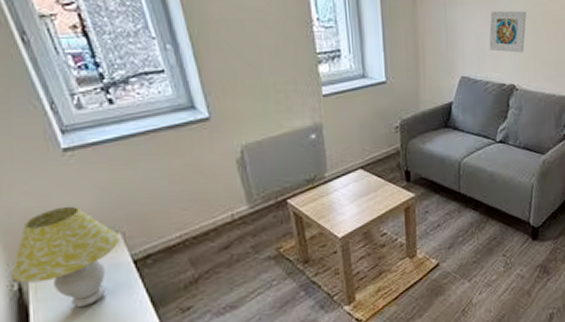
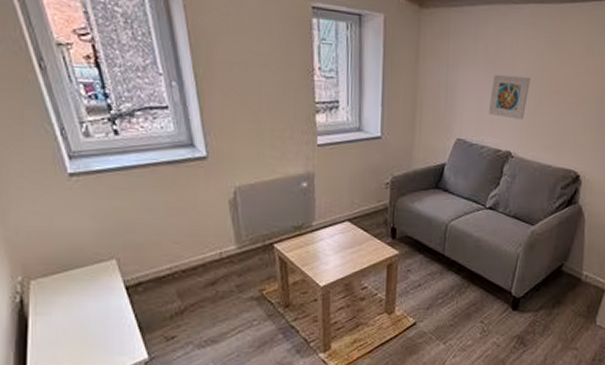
table lamp: present [11,206,121,307] -> none [15,228,115,324]

